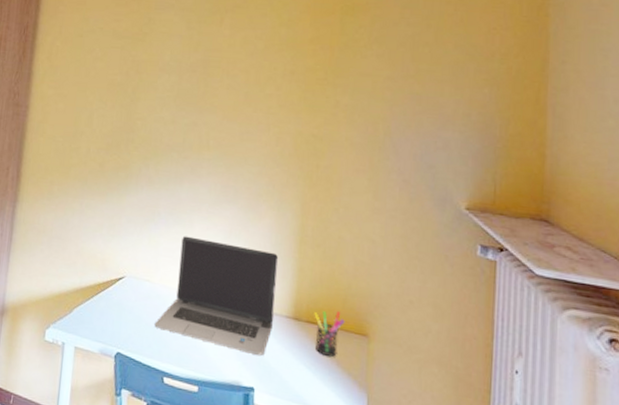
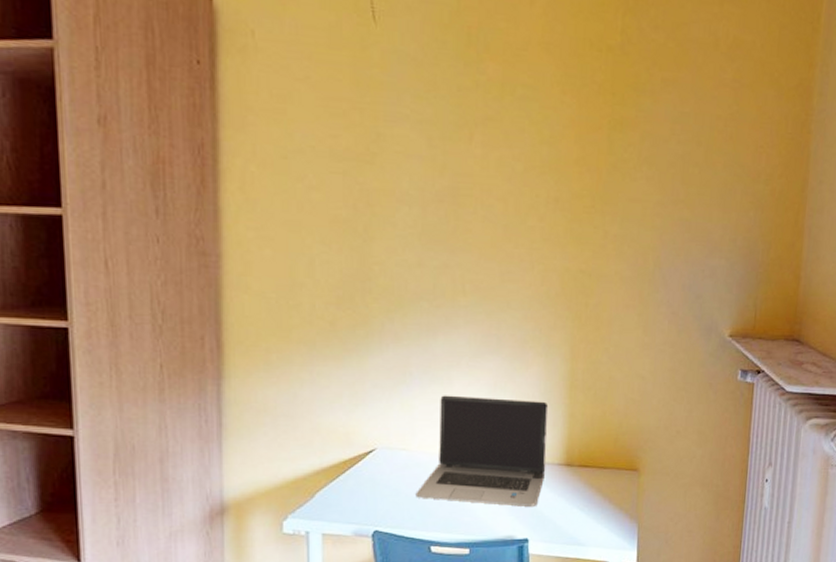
pen holder: present [314,311,345,357] -> none [586,451,617,495]

